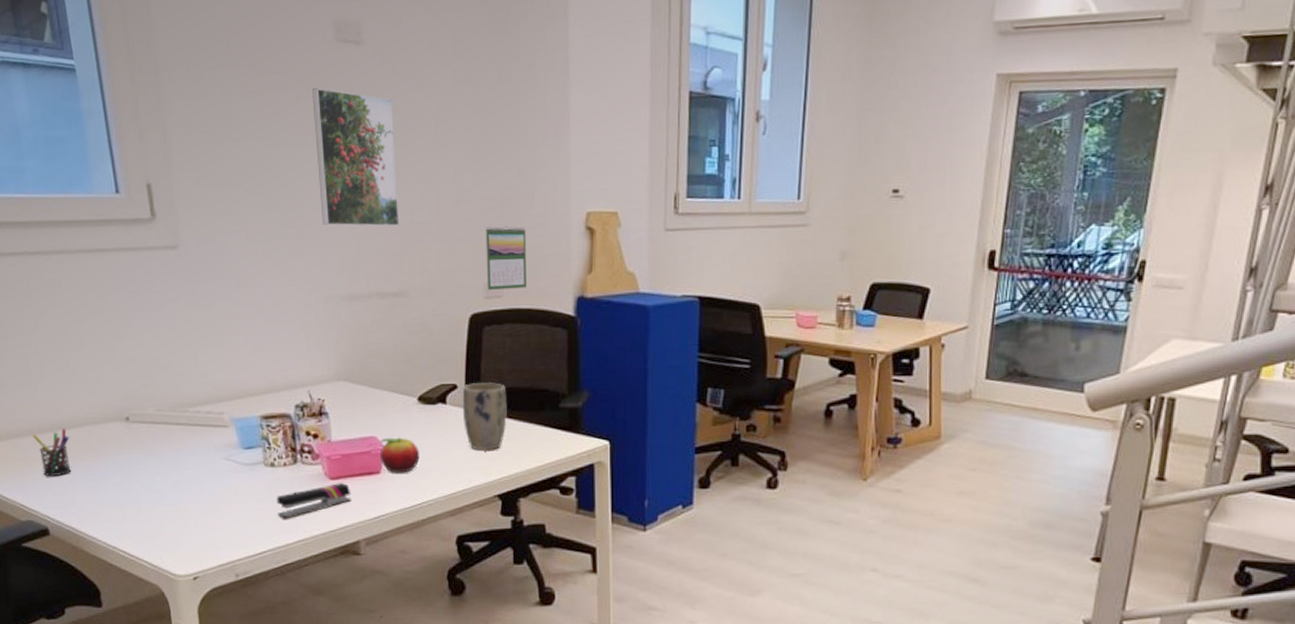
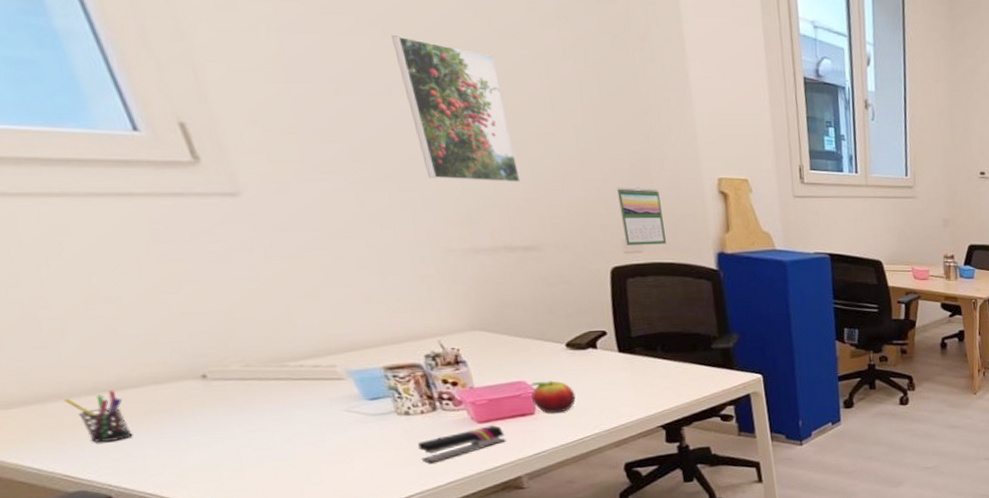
plant pot: present [462,382,507,450] -> none [612,328,662,389]

